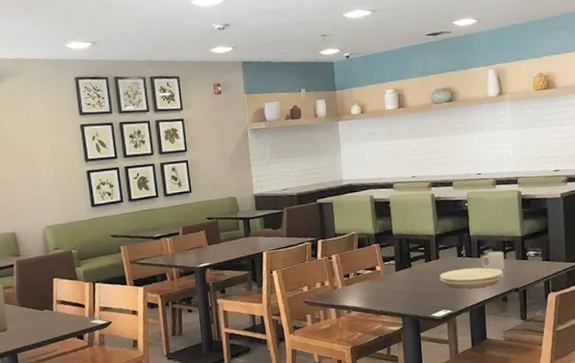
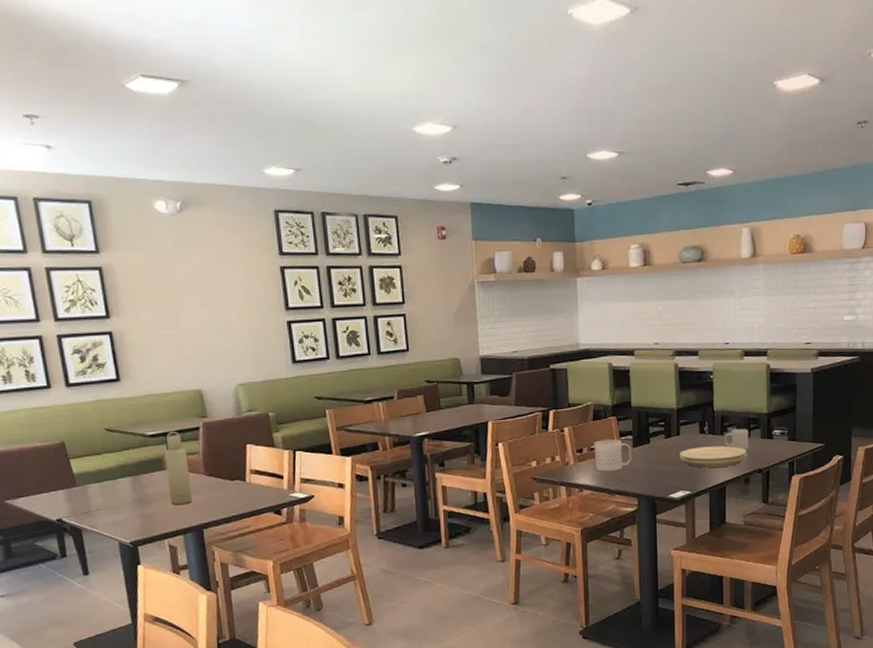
mug: none [359,264,396,295] -> present [594,439,632,472]

